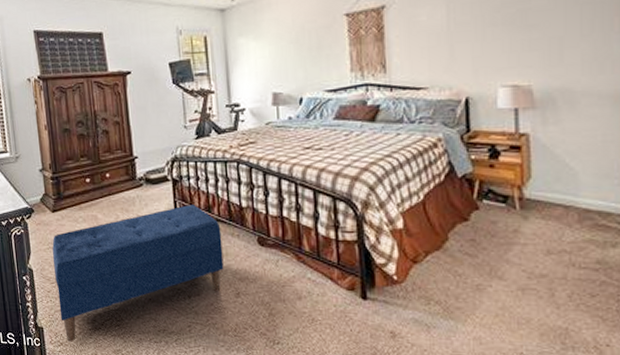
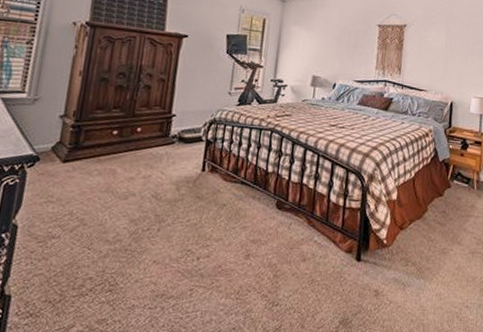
bench: present [52,205,224,342] -> none [38,166,244,312]

